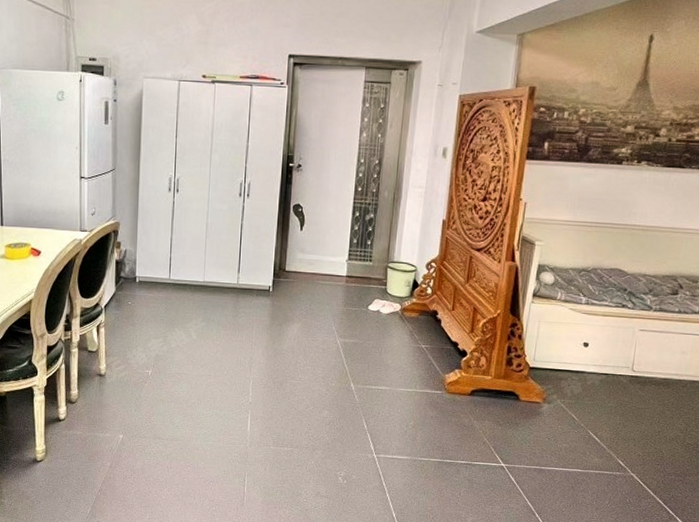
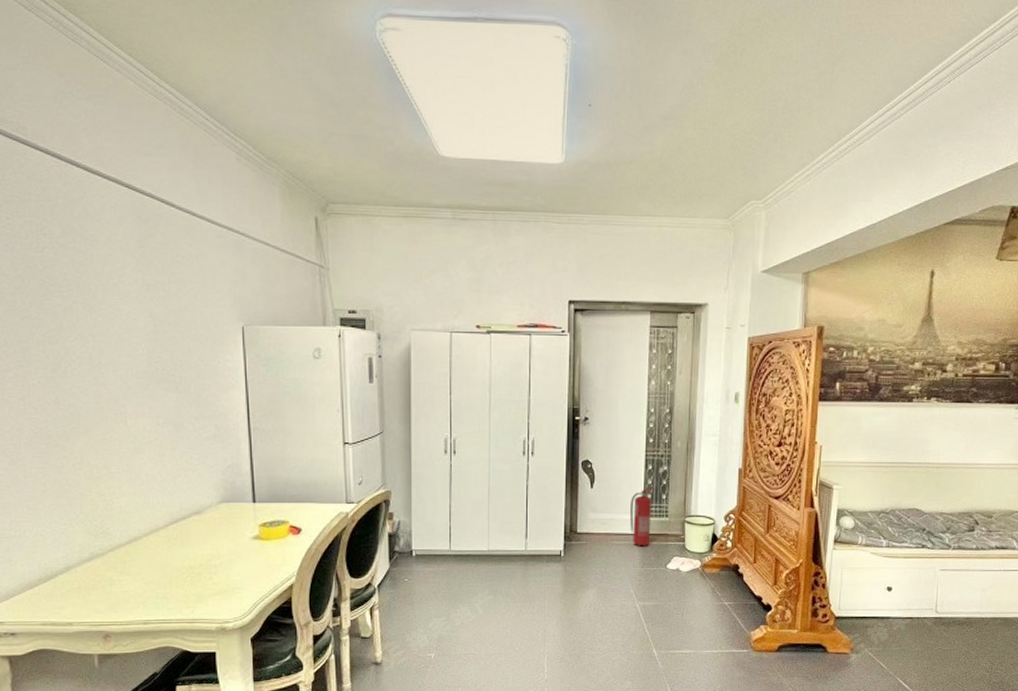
fire extinguisher: none [335,233,361,288] -> present [630,488,655,547]

